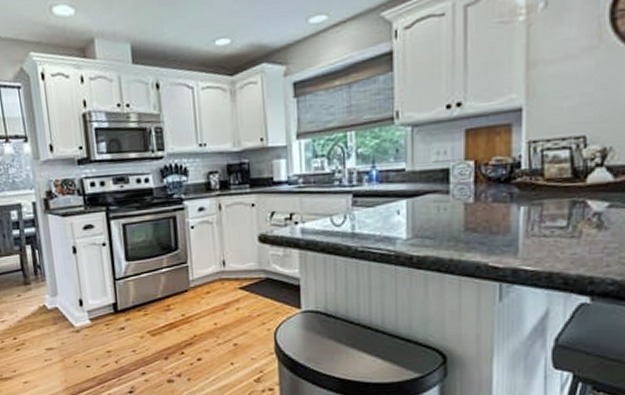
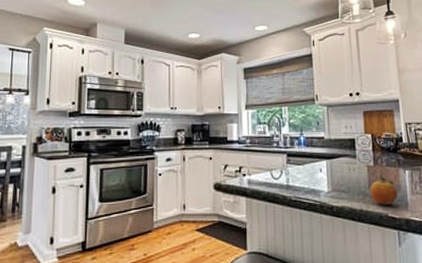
fruit: none [464,211,505,252] -> present [369,172,398,205]

